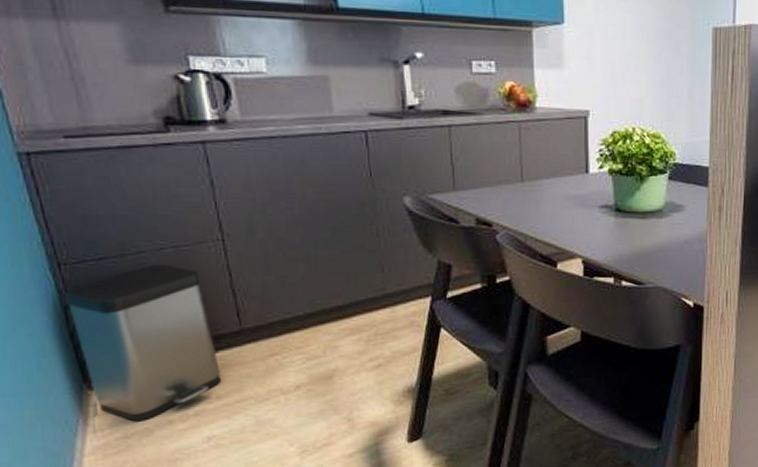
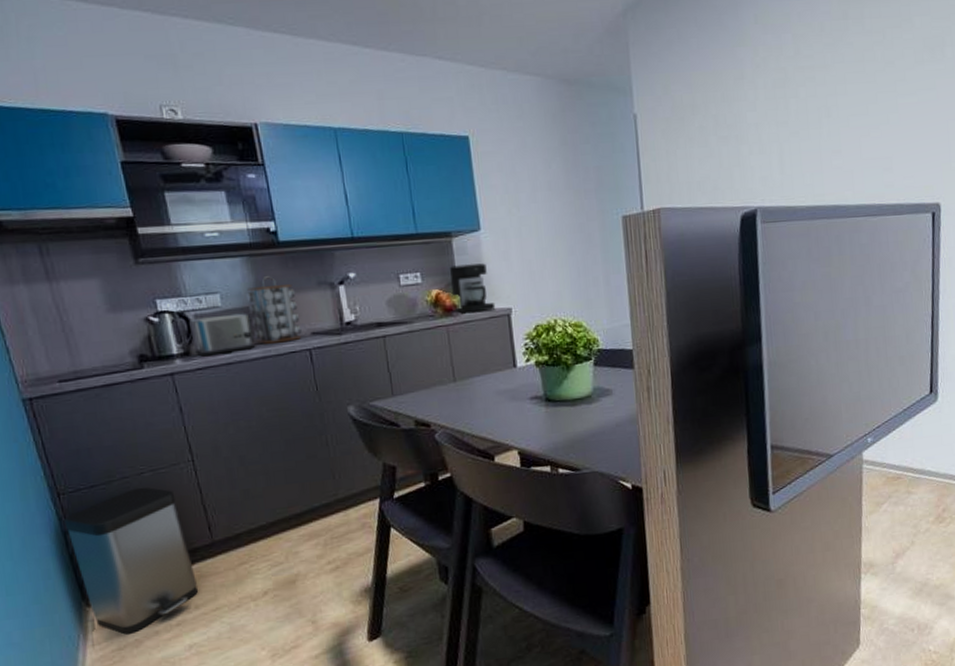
toaster: none [227,82,303,127] -> present [189,313,255,357]
spice rack: none [296,45,358,122] -> present [246,276,302,345]
coffee maker: none [526,58,573,112] -> present [449,263,496,314]

